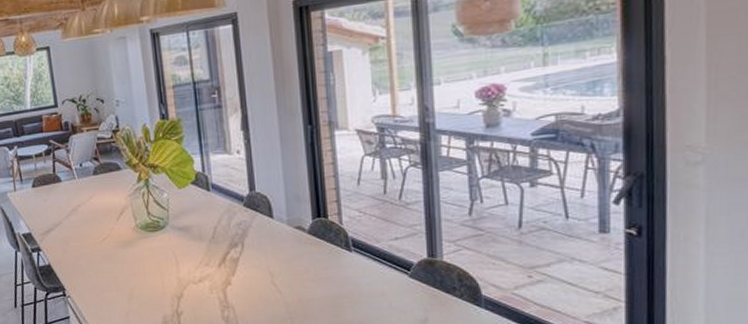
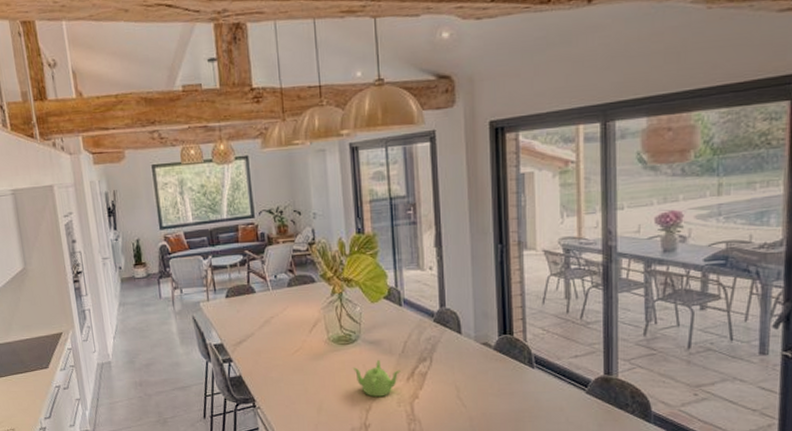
teapot: none [161,246,212,284] -> present [352,360,401,397]

